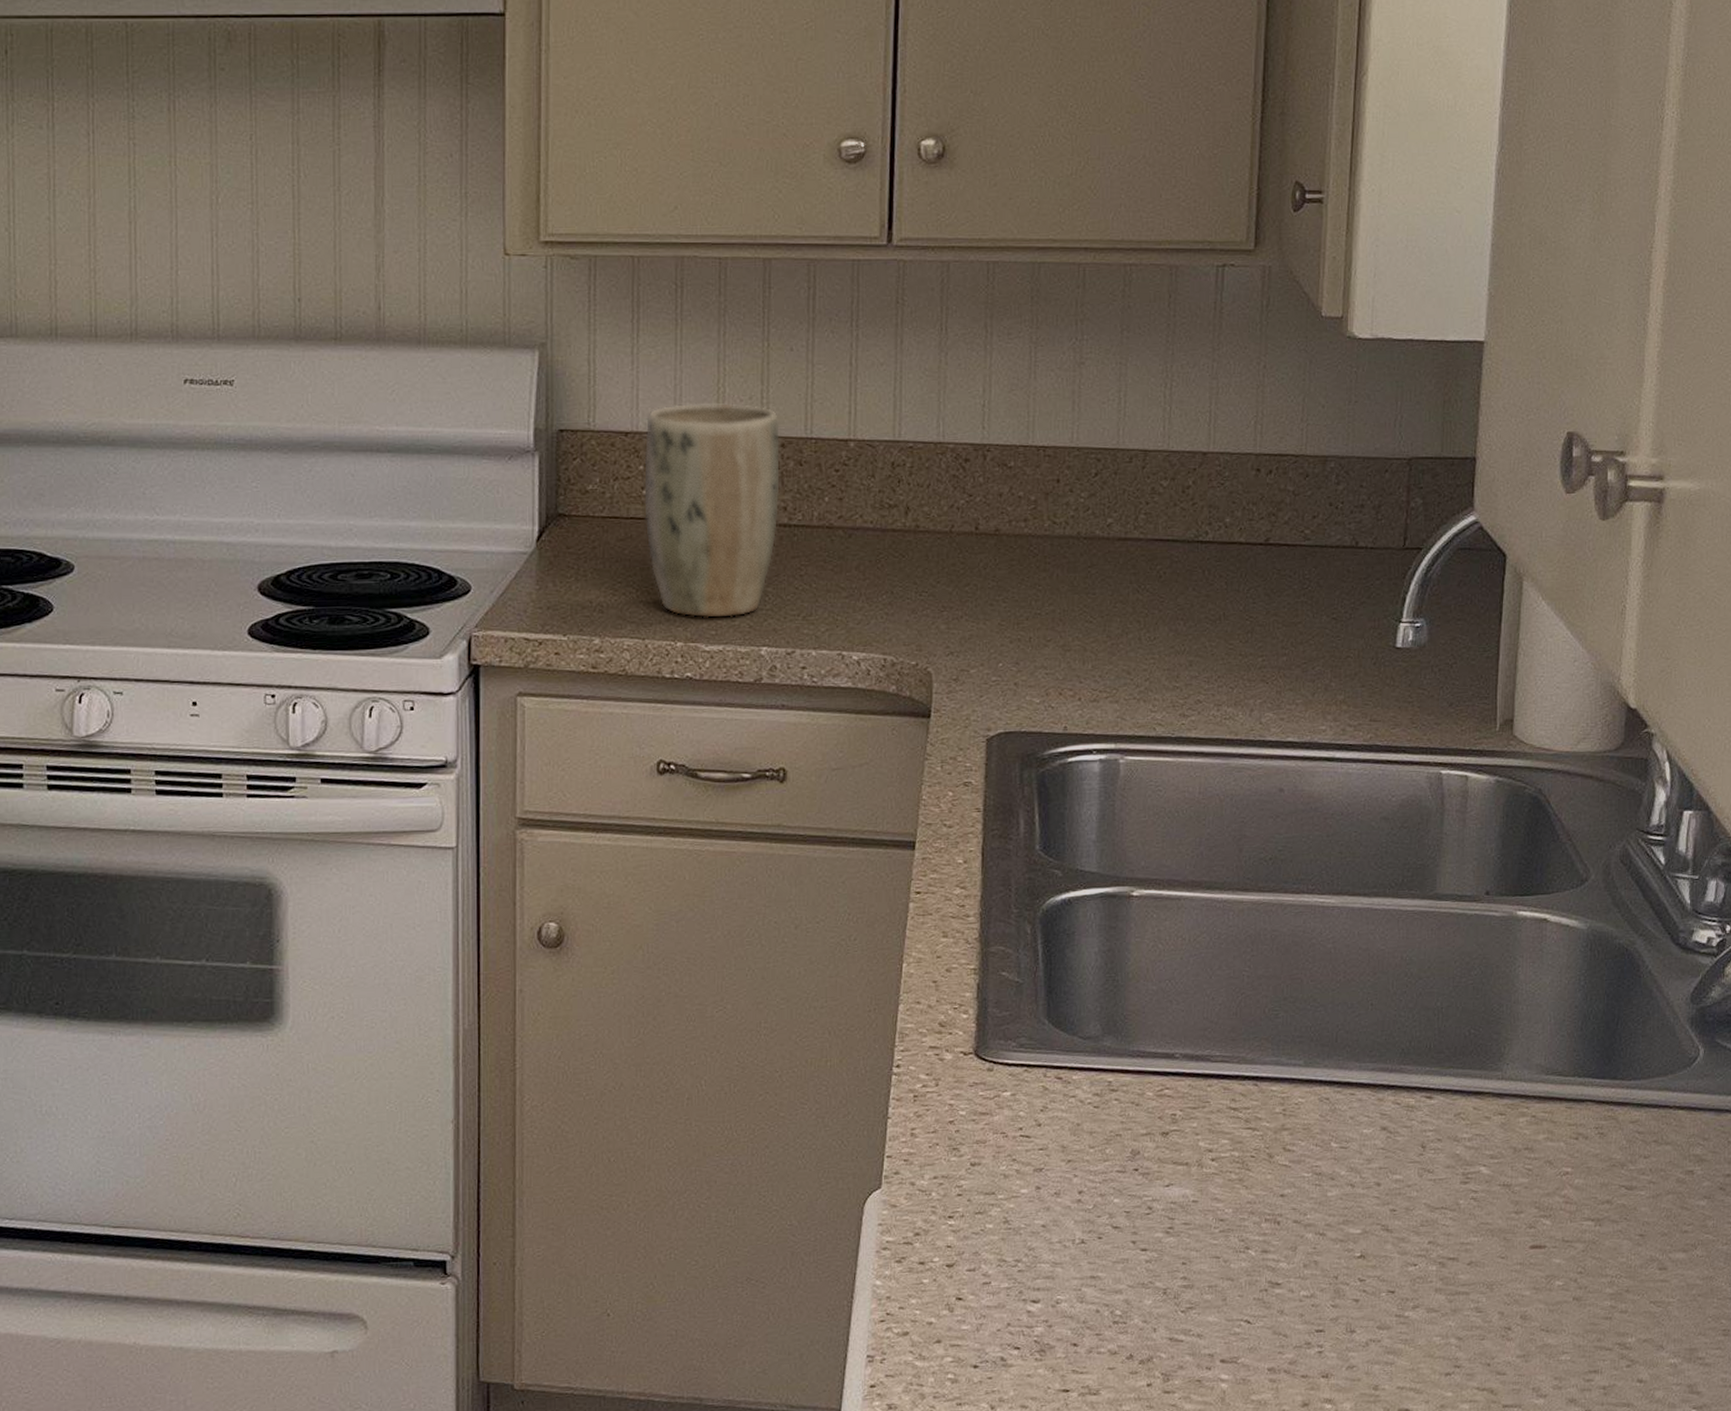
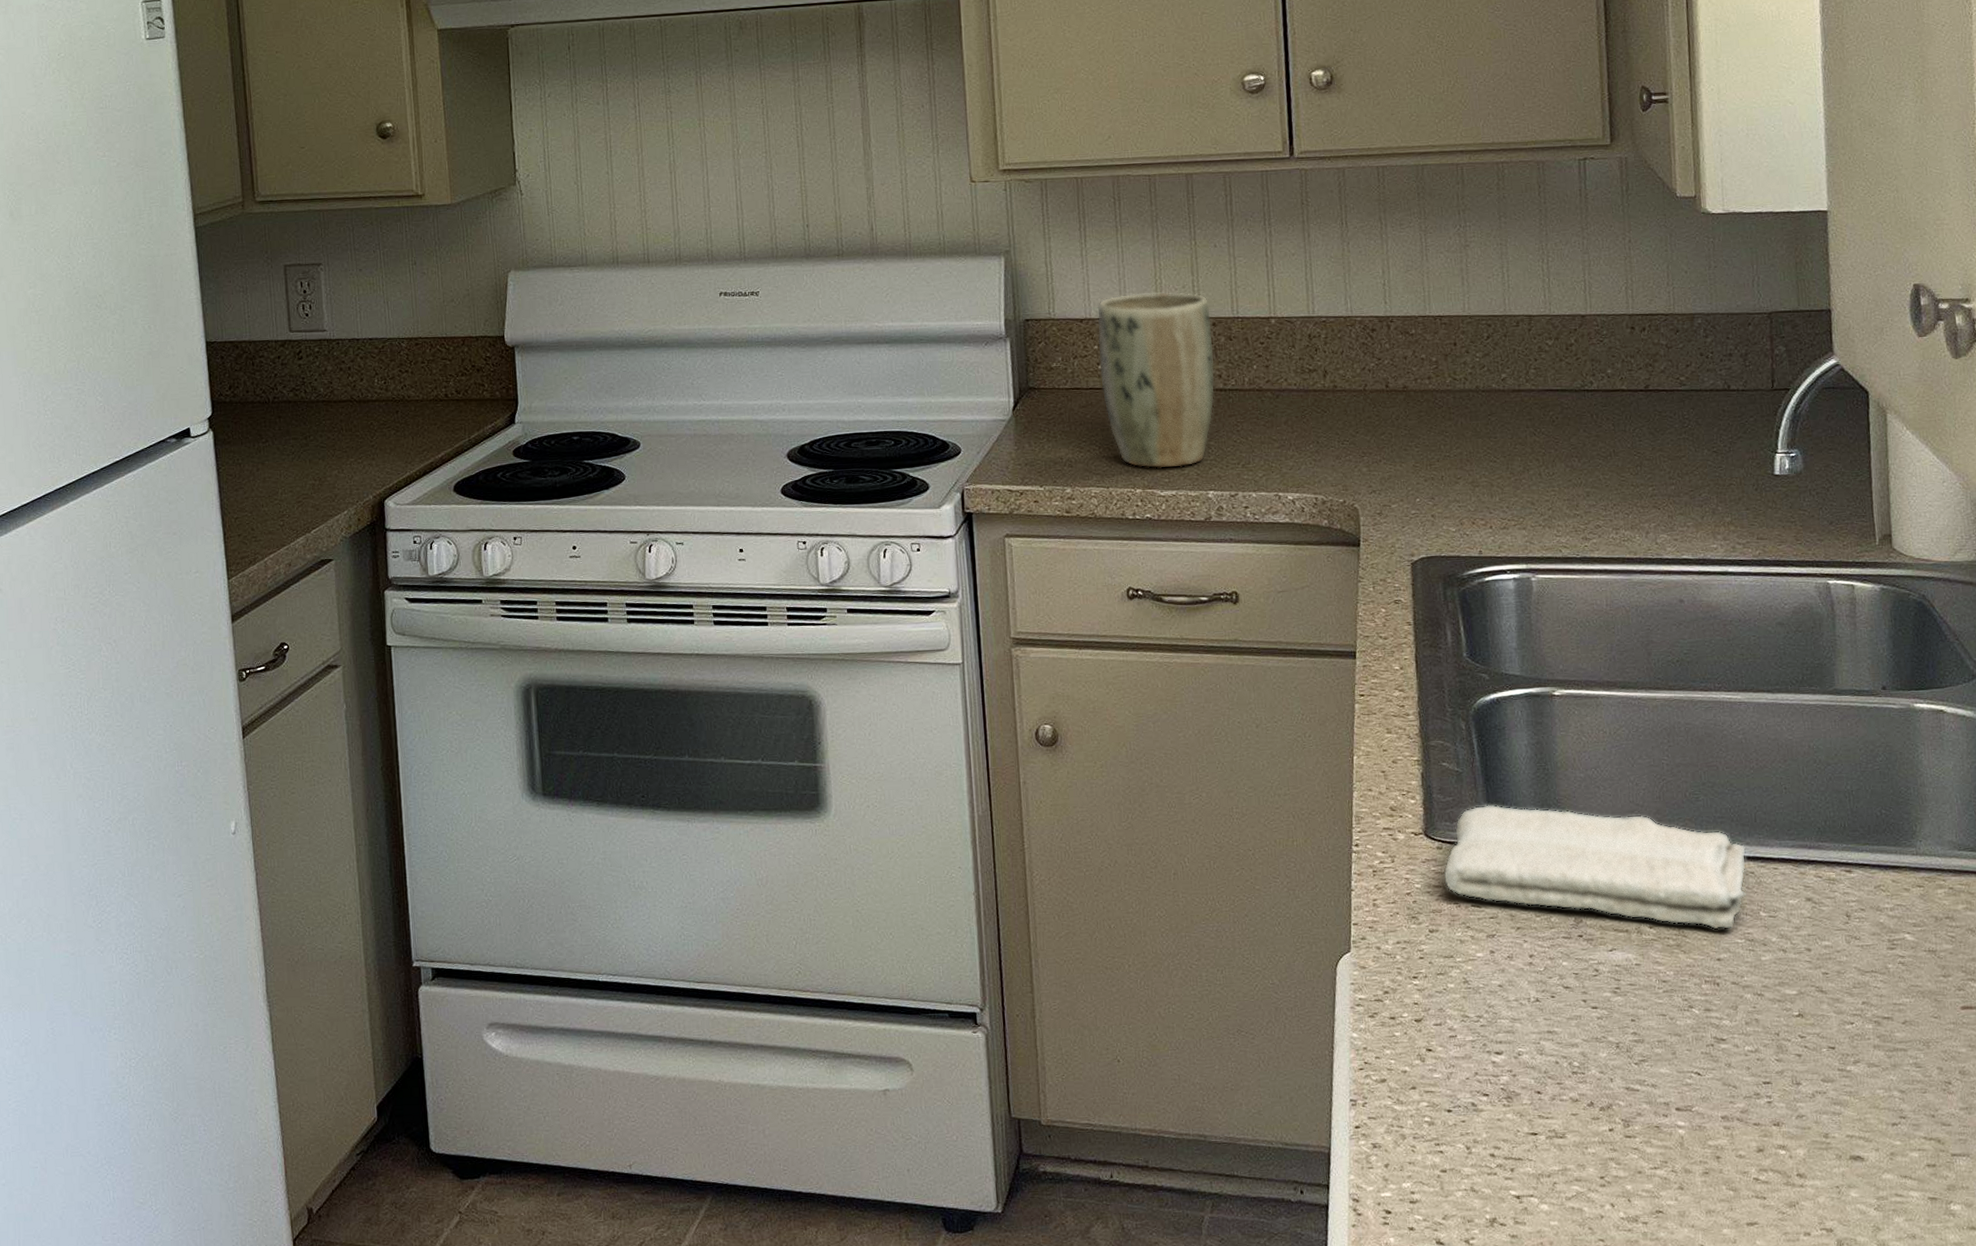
washcloth: none [991,1020,1324,1163] -> present [1442,804,1747,930]

